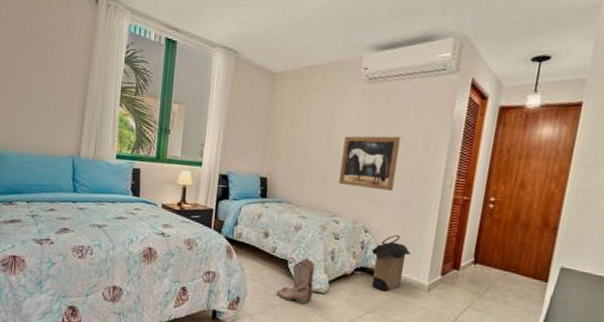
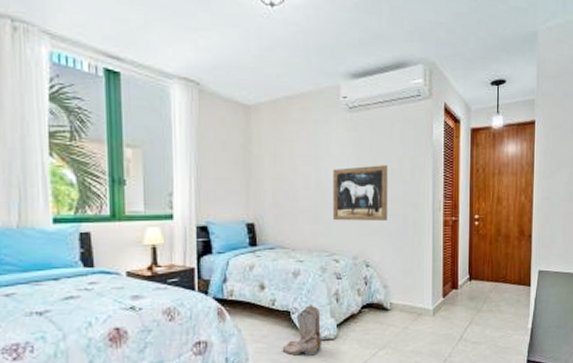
laundry hamper: present [371,234,411,292] -> none [375,263,412,324]

